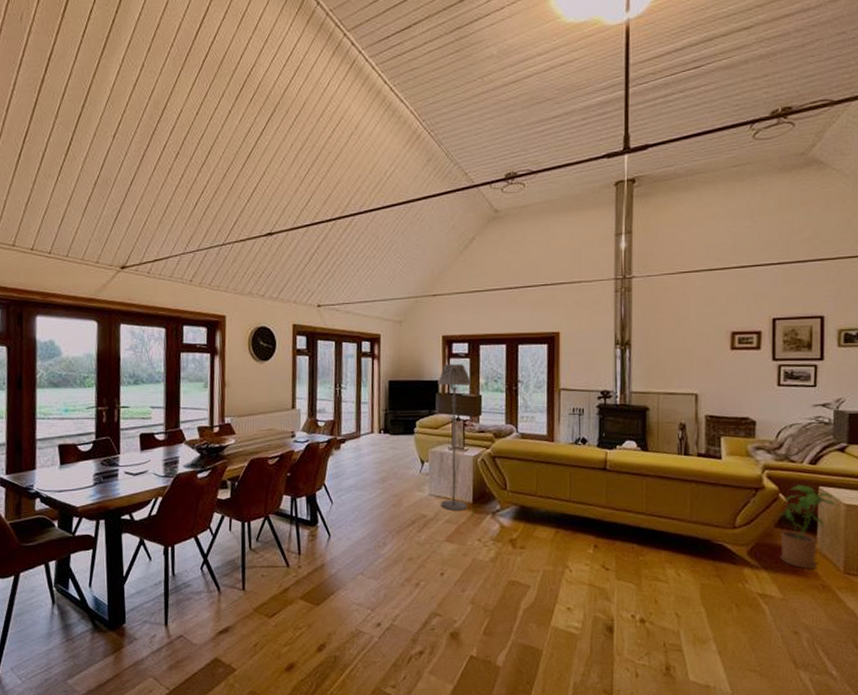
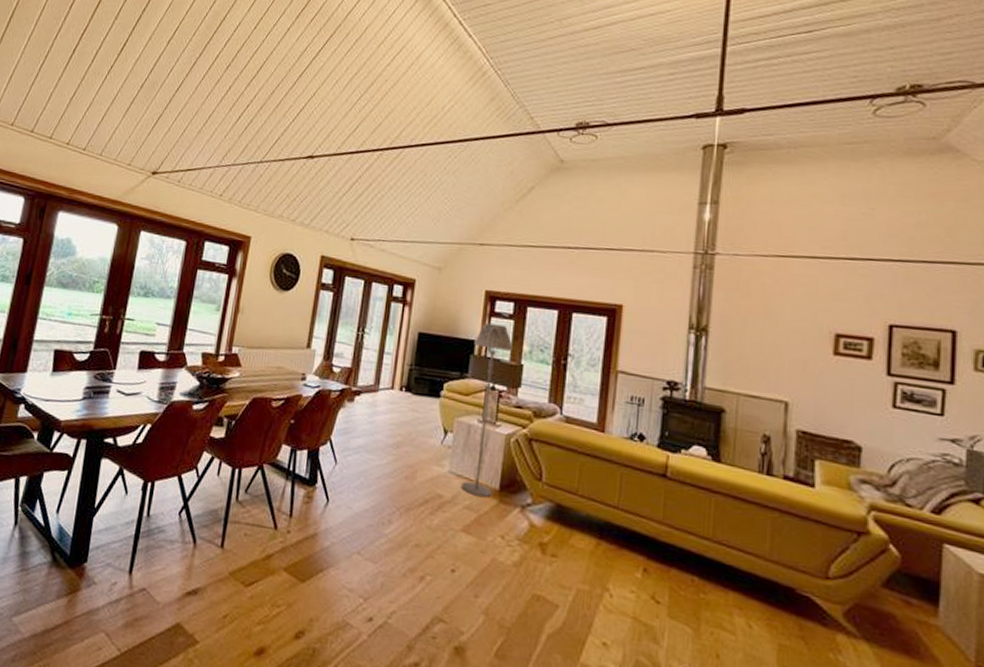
house plant: present [780,485,836,569] -> none [887,537,967,652]

